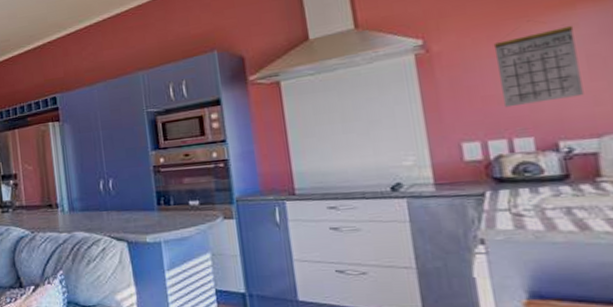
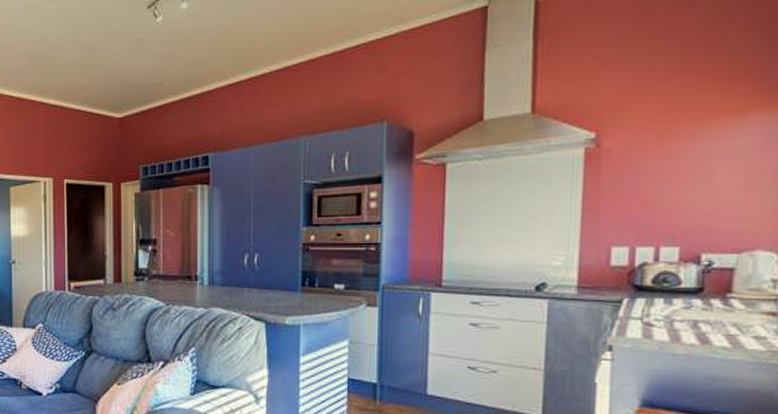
calendar: present [493,20,584,108] -> none [660,123,742,214]

